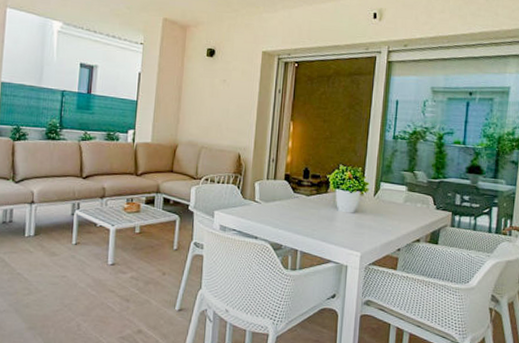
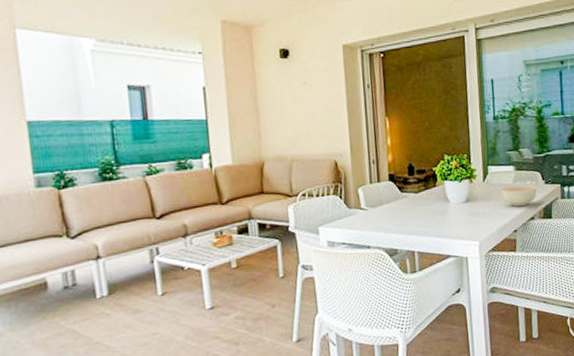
bowl: none [389,205,427,228] -> present [500,185,537,207]

